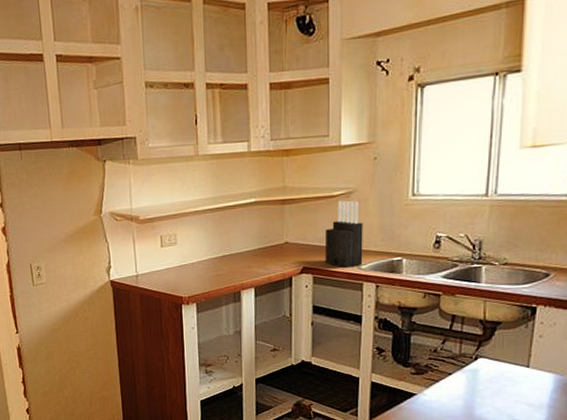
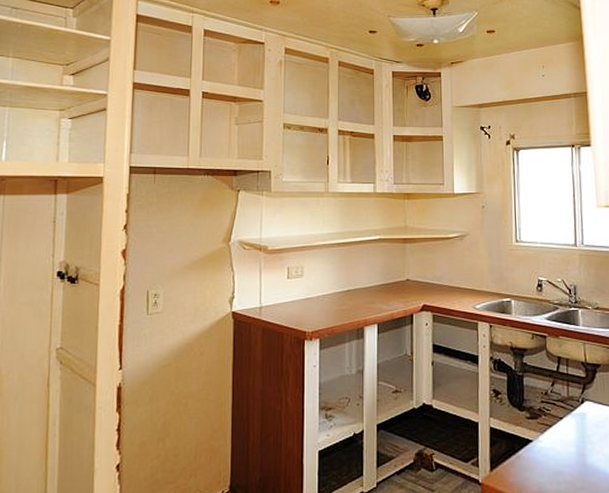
knife block: present [324,200,363,268] -> none [442,242,477,306]

